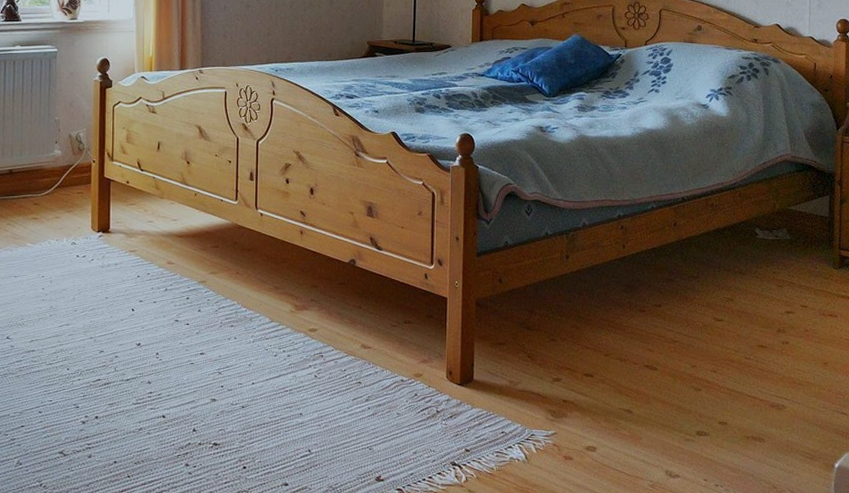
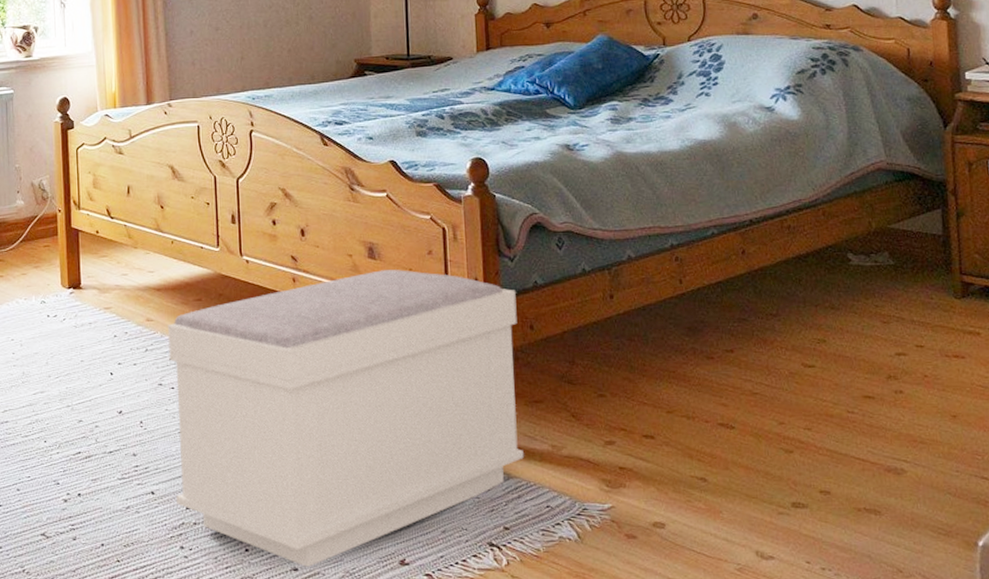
bench: none [185,227,489,482] -> present [168,270,524,567]

